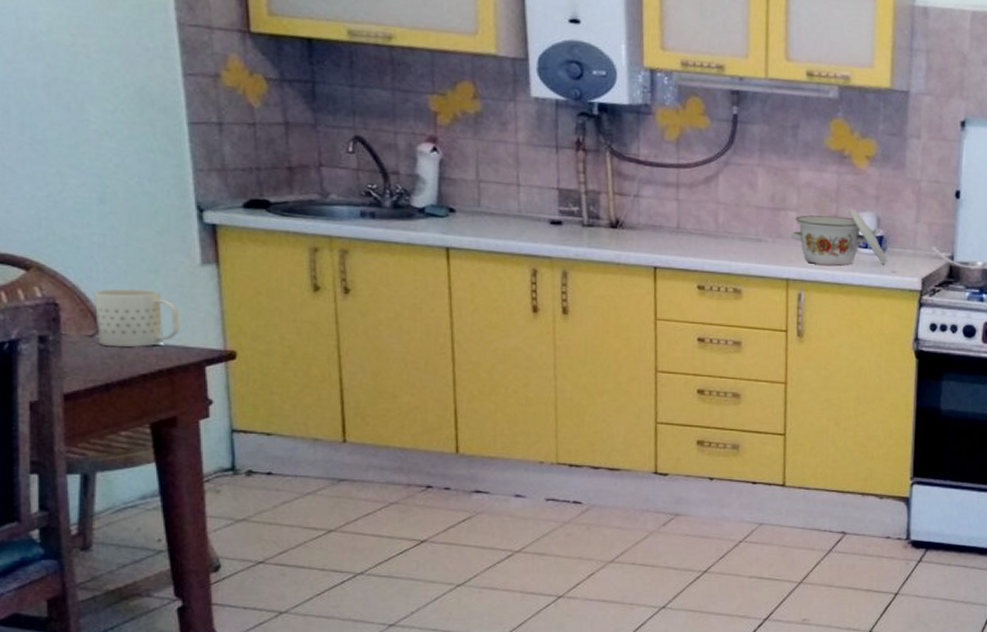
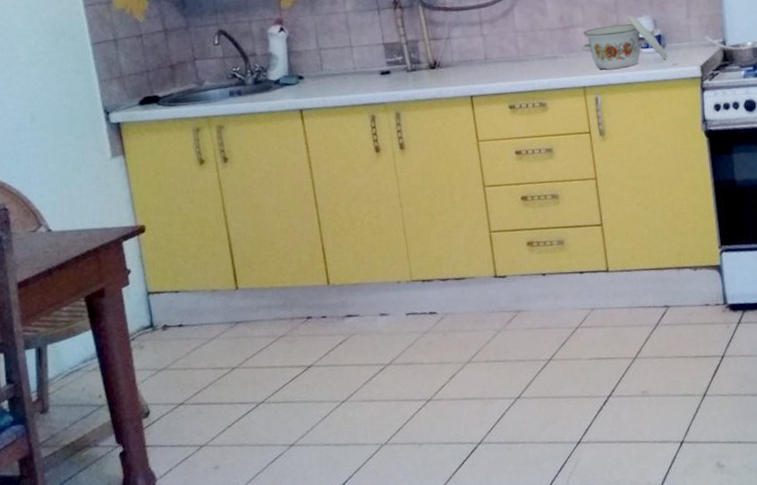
mug: present [93,287,180,348] -> none [32,185,101,238]

